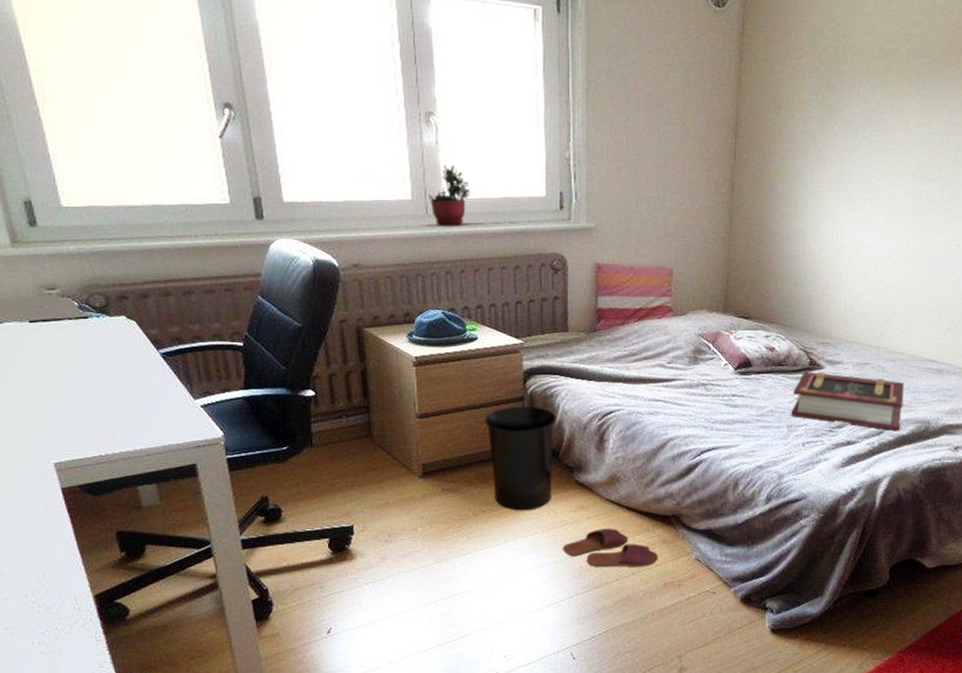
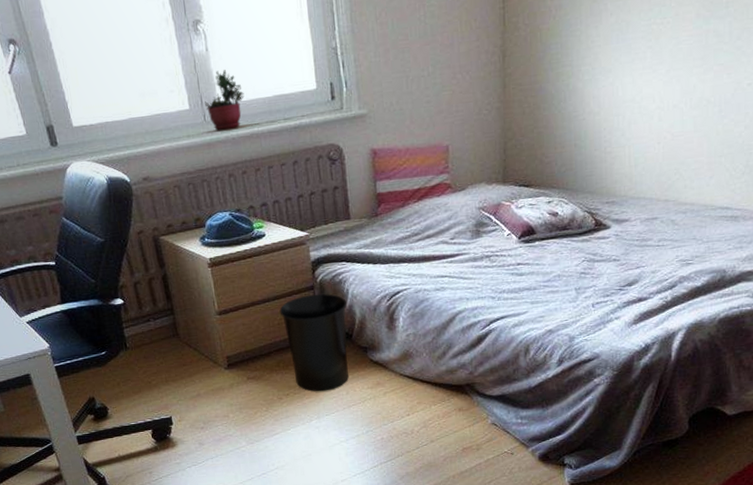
slippers: present [563,528,658,567] -> none [364,401,455,437]
book: present [790,372,904,431] -> none [578,231,697,283]

